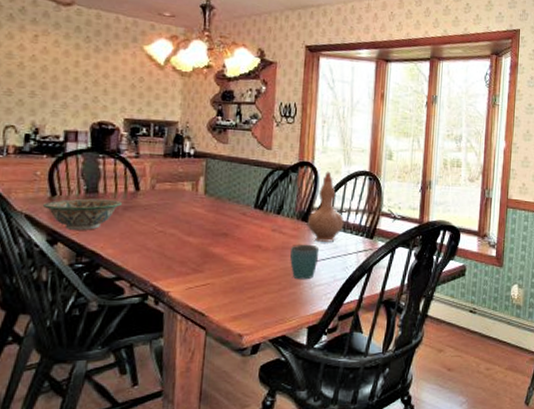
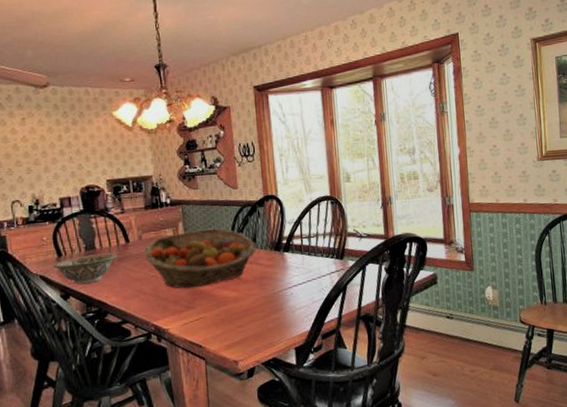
fruit basket: none [155,187,282,250] -> present [144,228,256,289]
mug: present [290,244,319,280] -> none [269,271,295,305]
vase: present [307,171,344,242] -> none [279,201,314,268]

